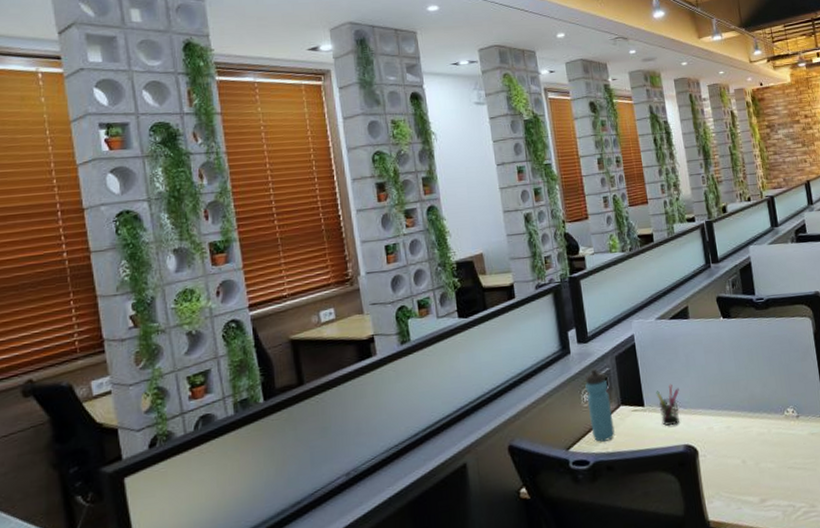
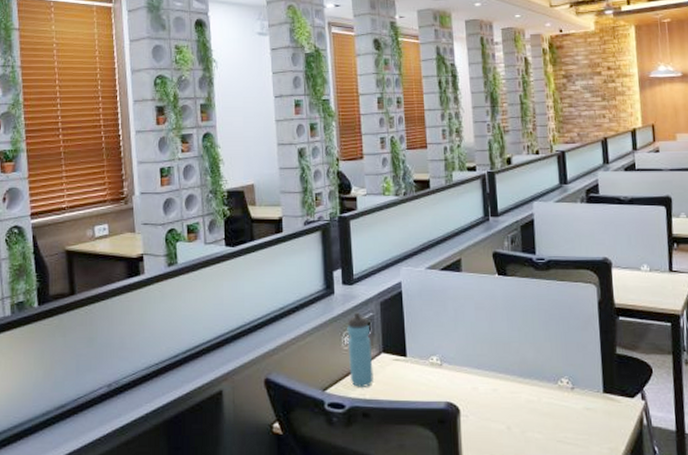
pen holder: present [656,384,679,426] -> none [420,337,445,381]

